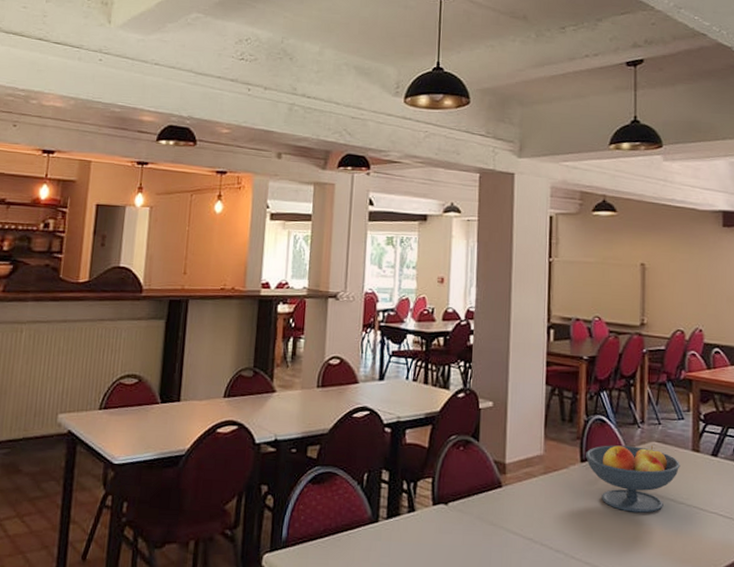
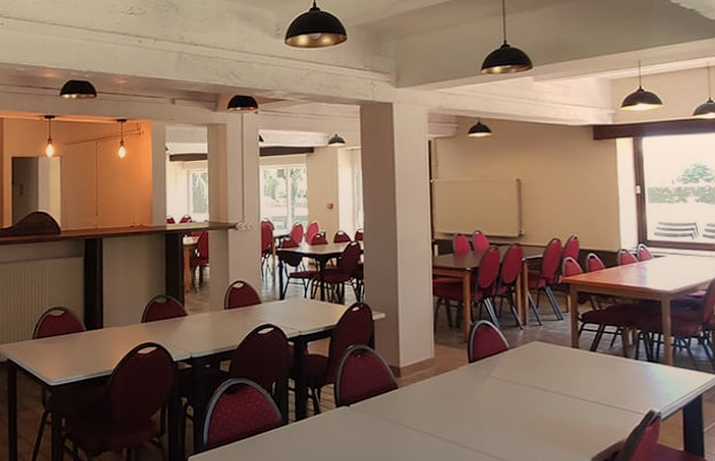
fruit bowl: present [586,445,680,513] -> none [473,345,561,405]

